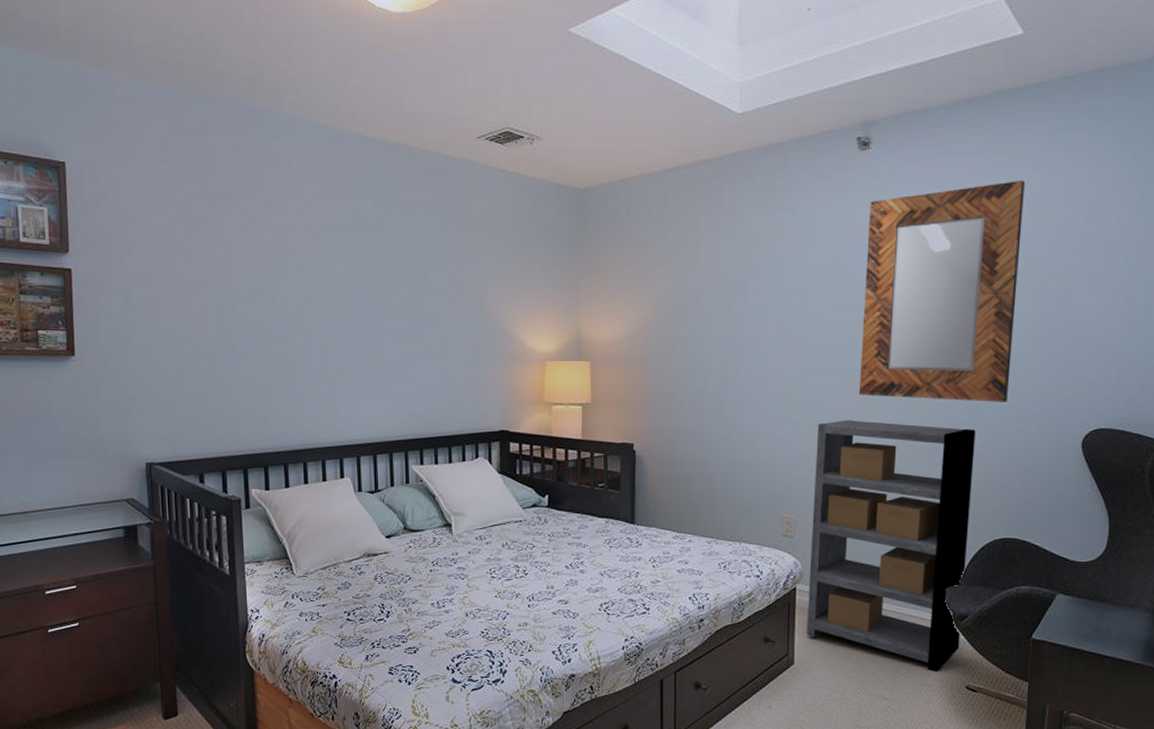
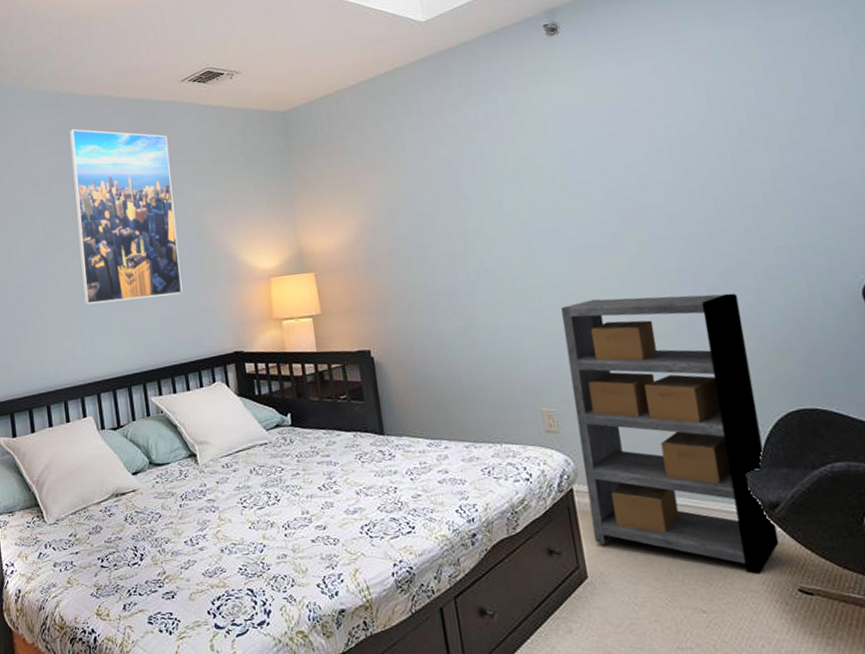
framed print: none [349,173,456,366] -> present [69,129,183,305]
home mirror: present [859,181,1025,402] -> none [569,38,765,273]

